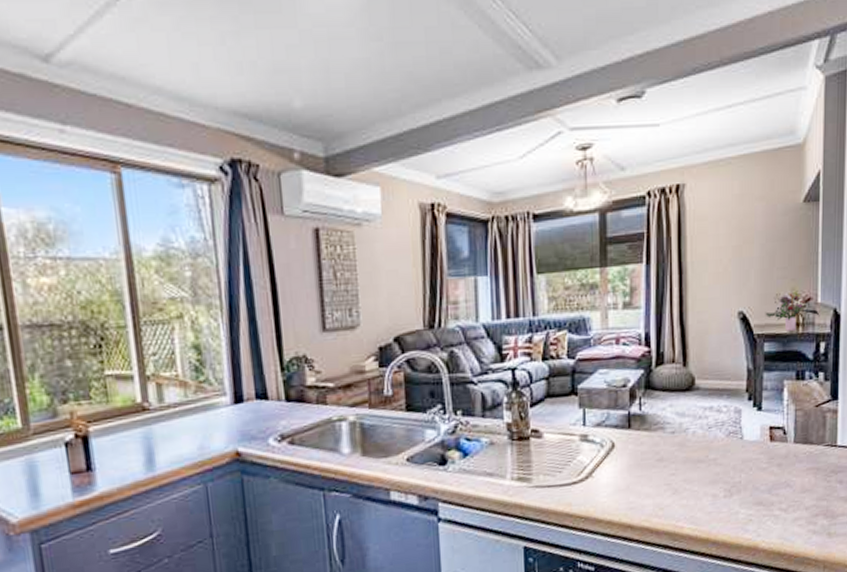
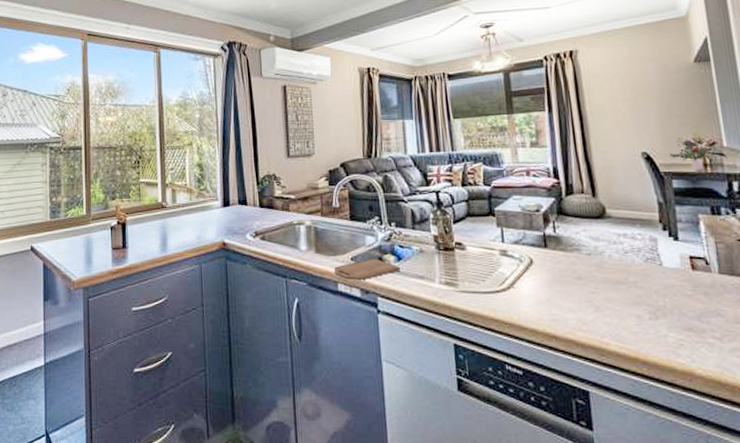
cutting board: none [385,455,466,486] -> present [334,257,400,281]

